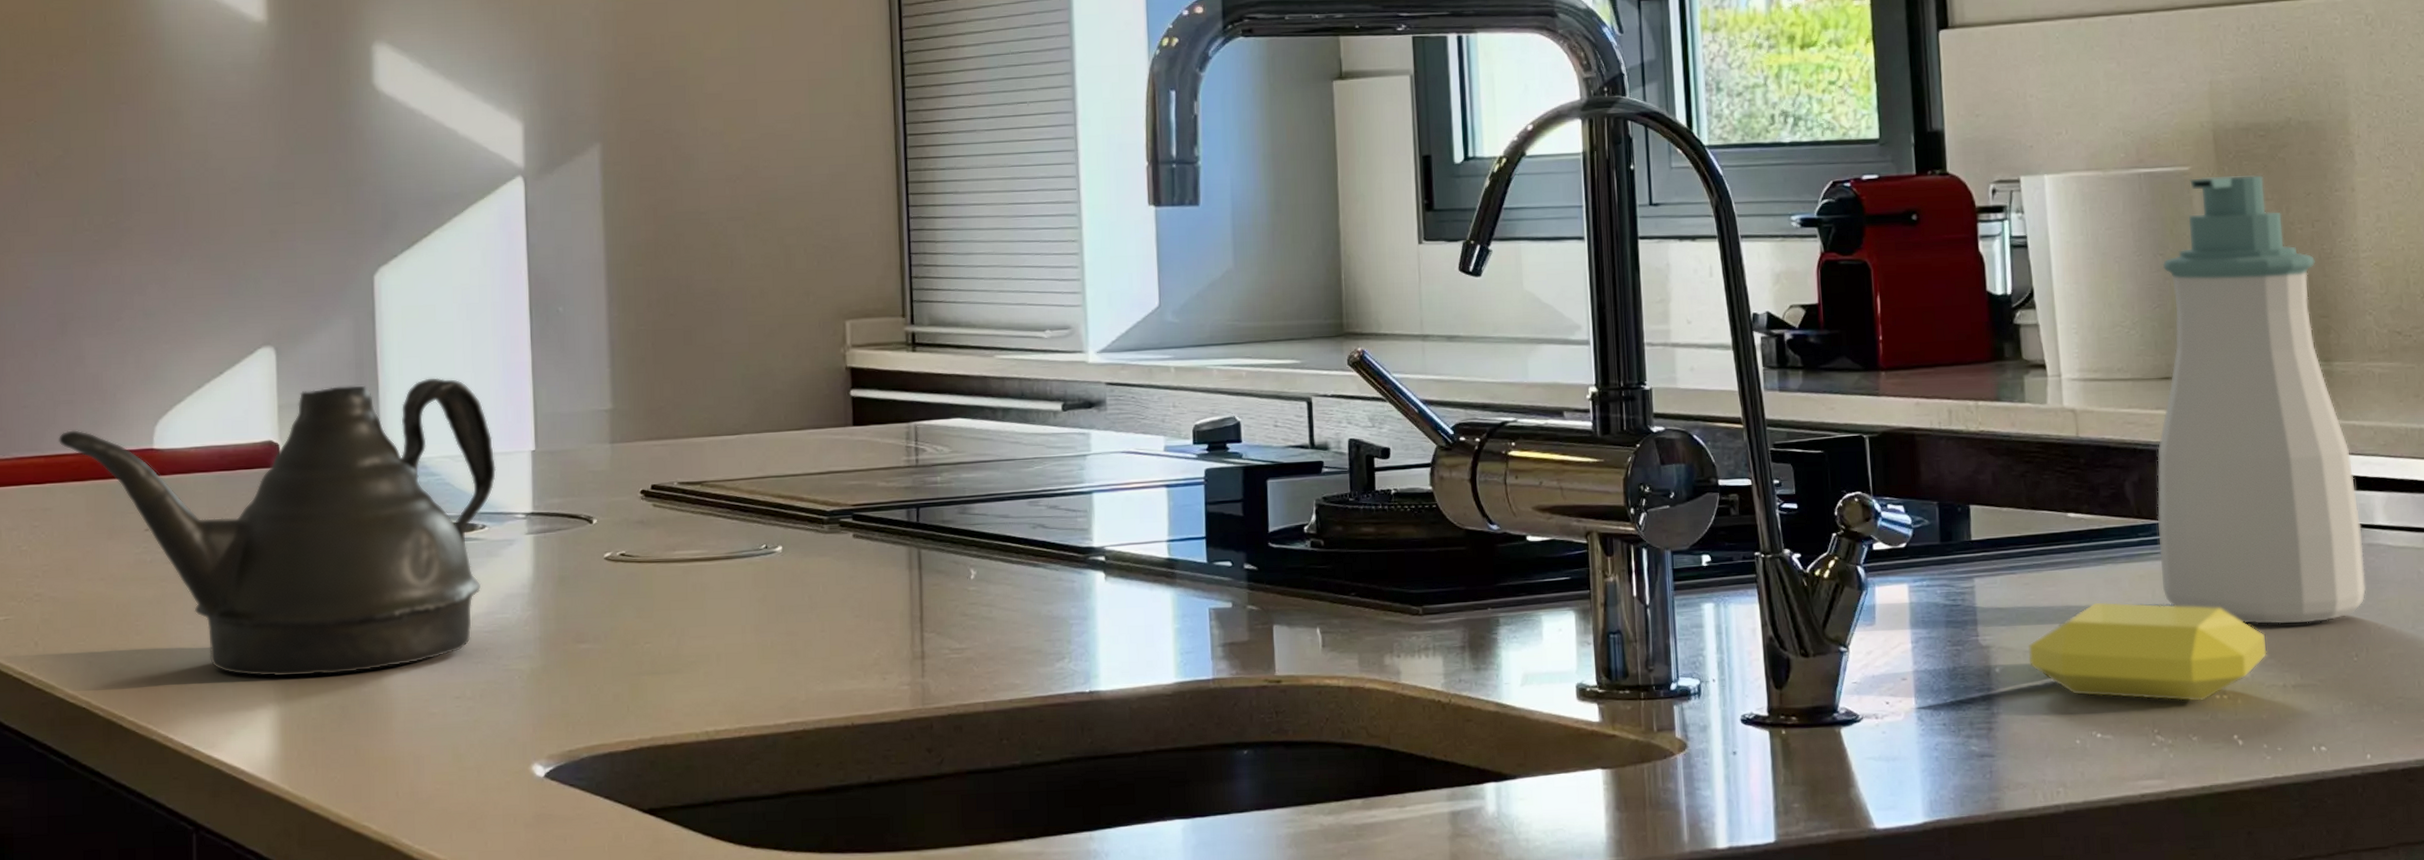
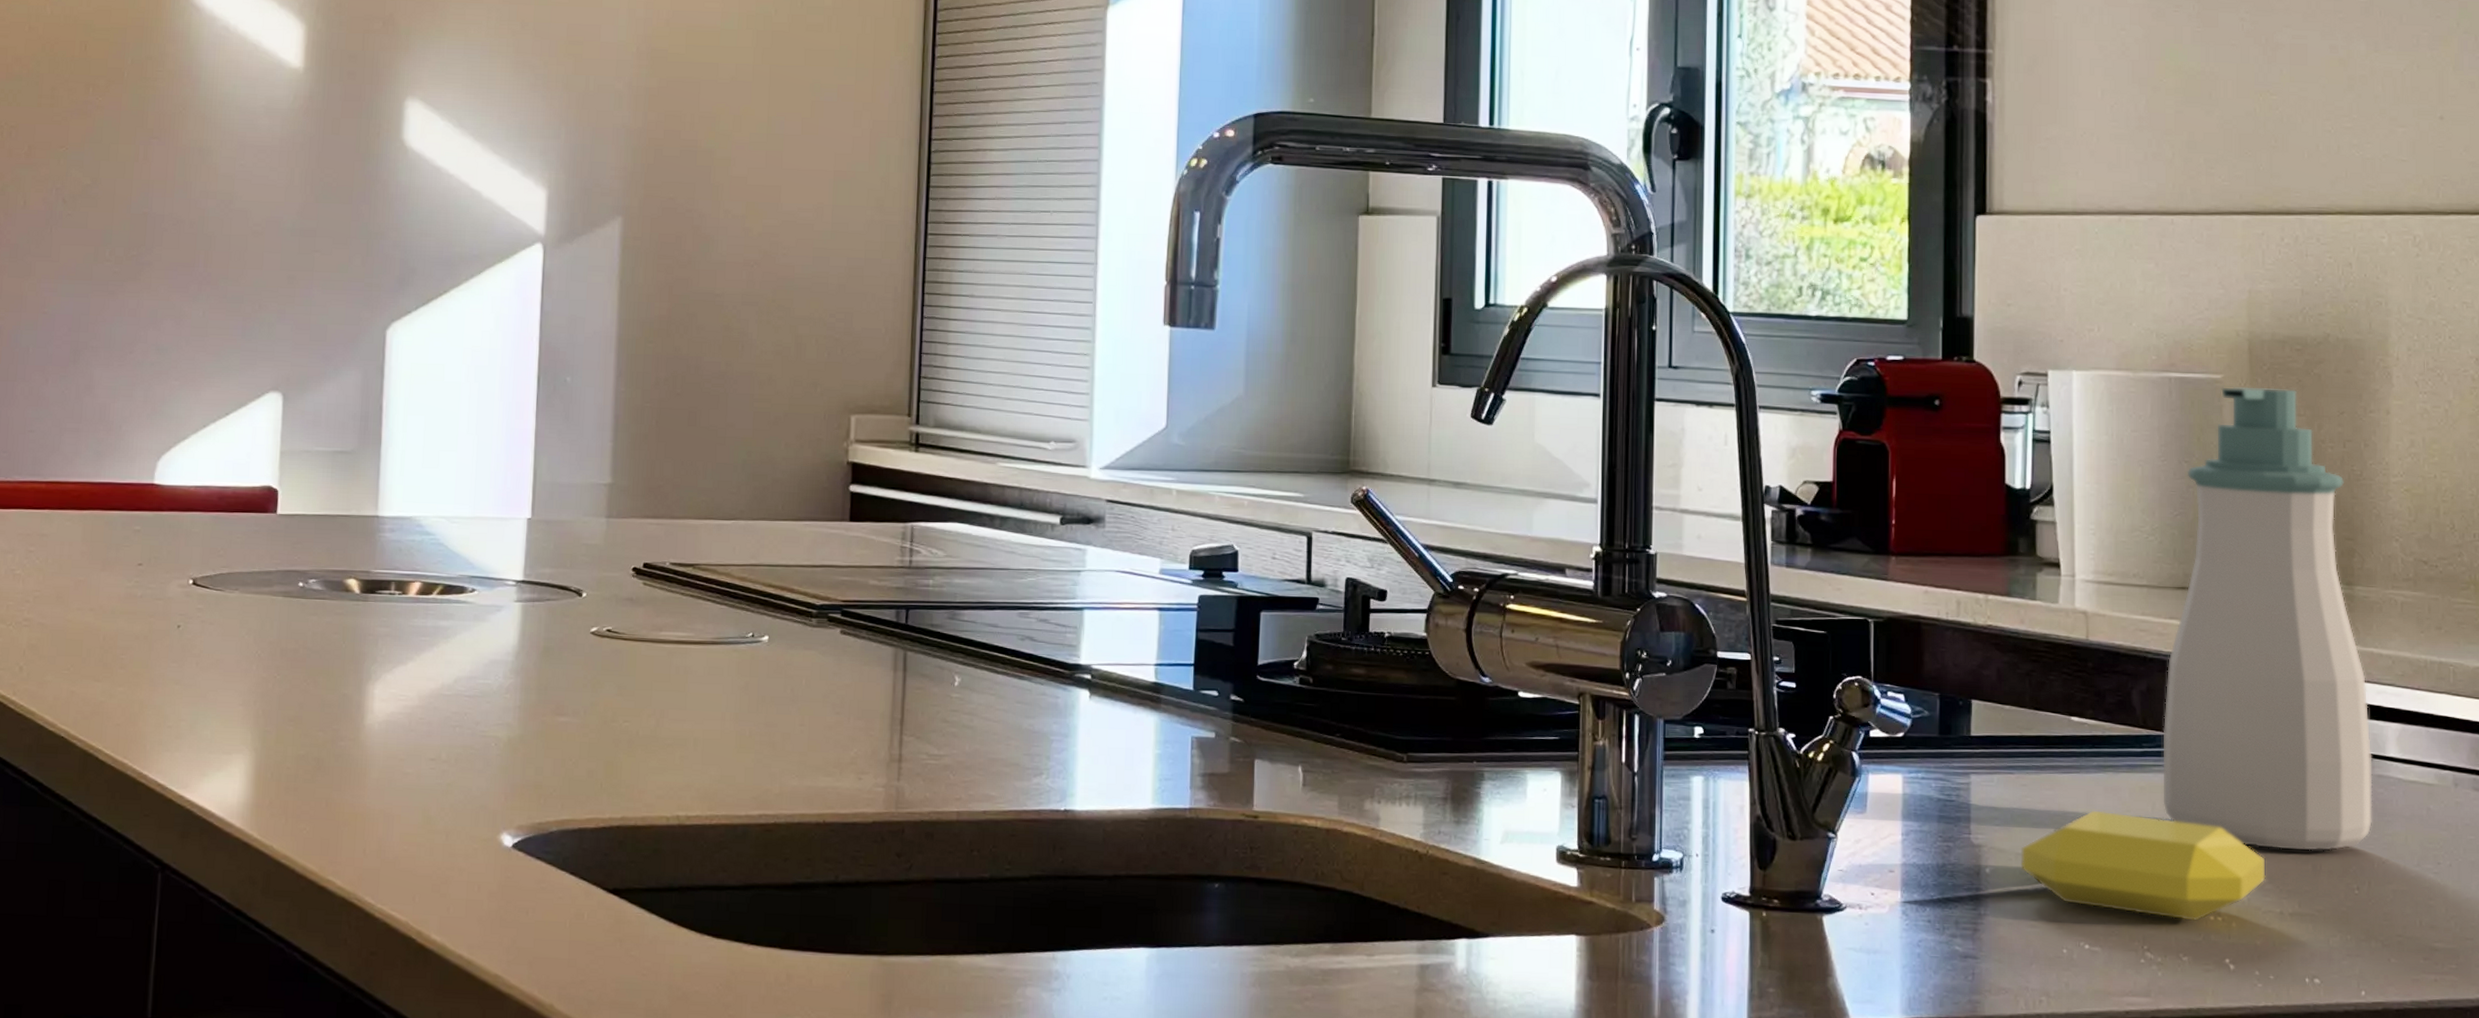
teapot: present [59,378,497,676] -> none [61,437,491,725]

